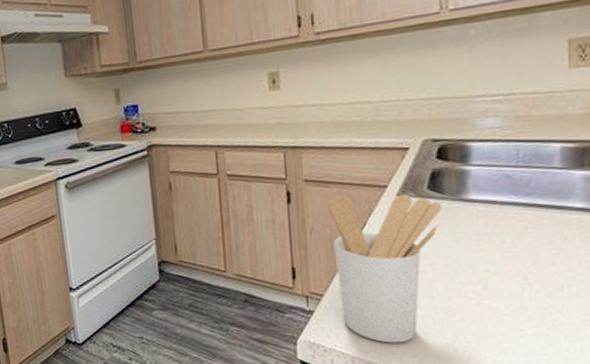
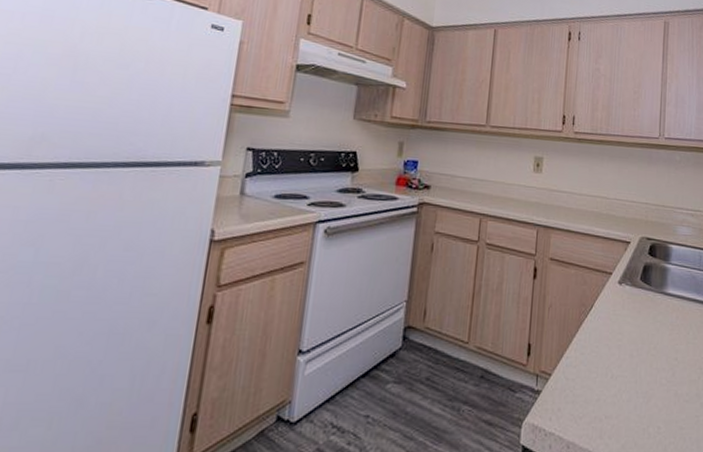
utensil holder: present [328,194,441,343] -> none [565,277,649,428]

